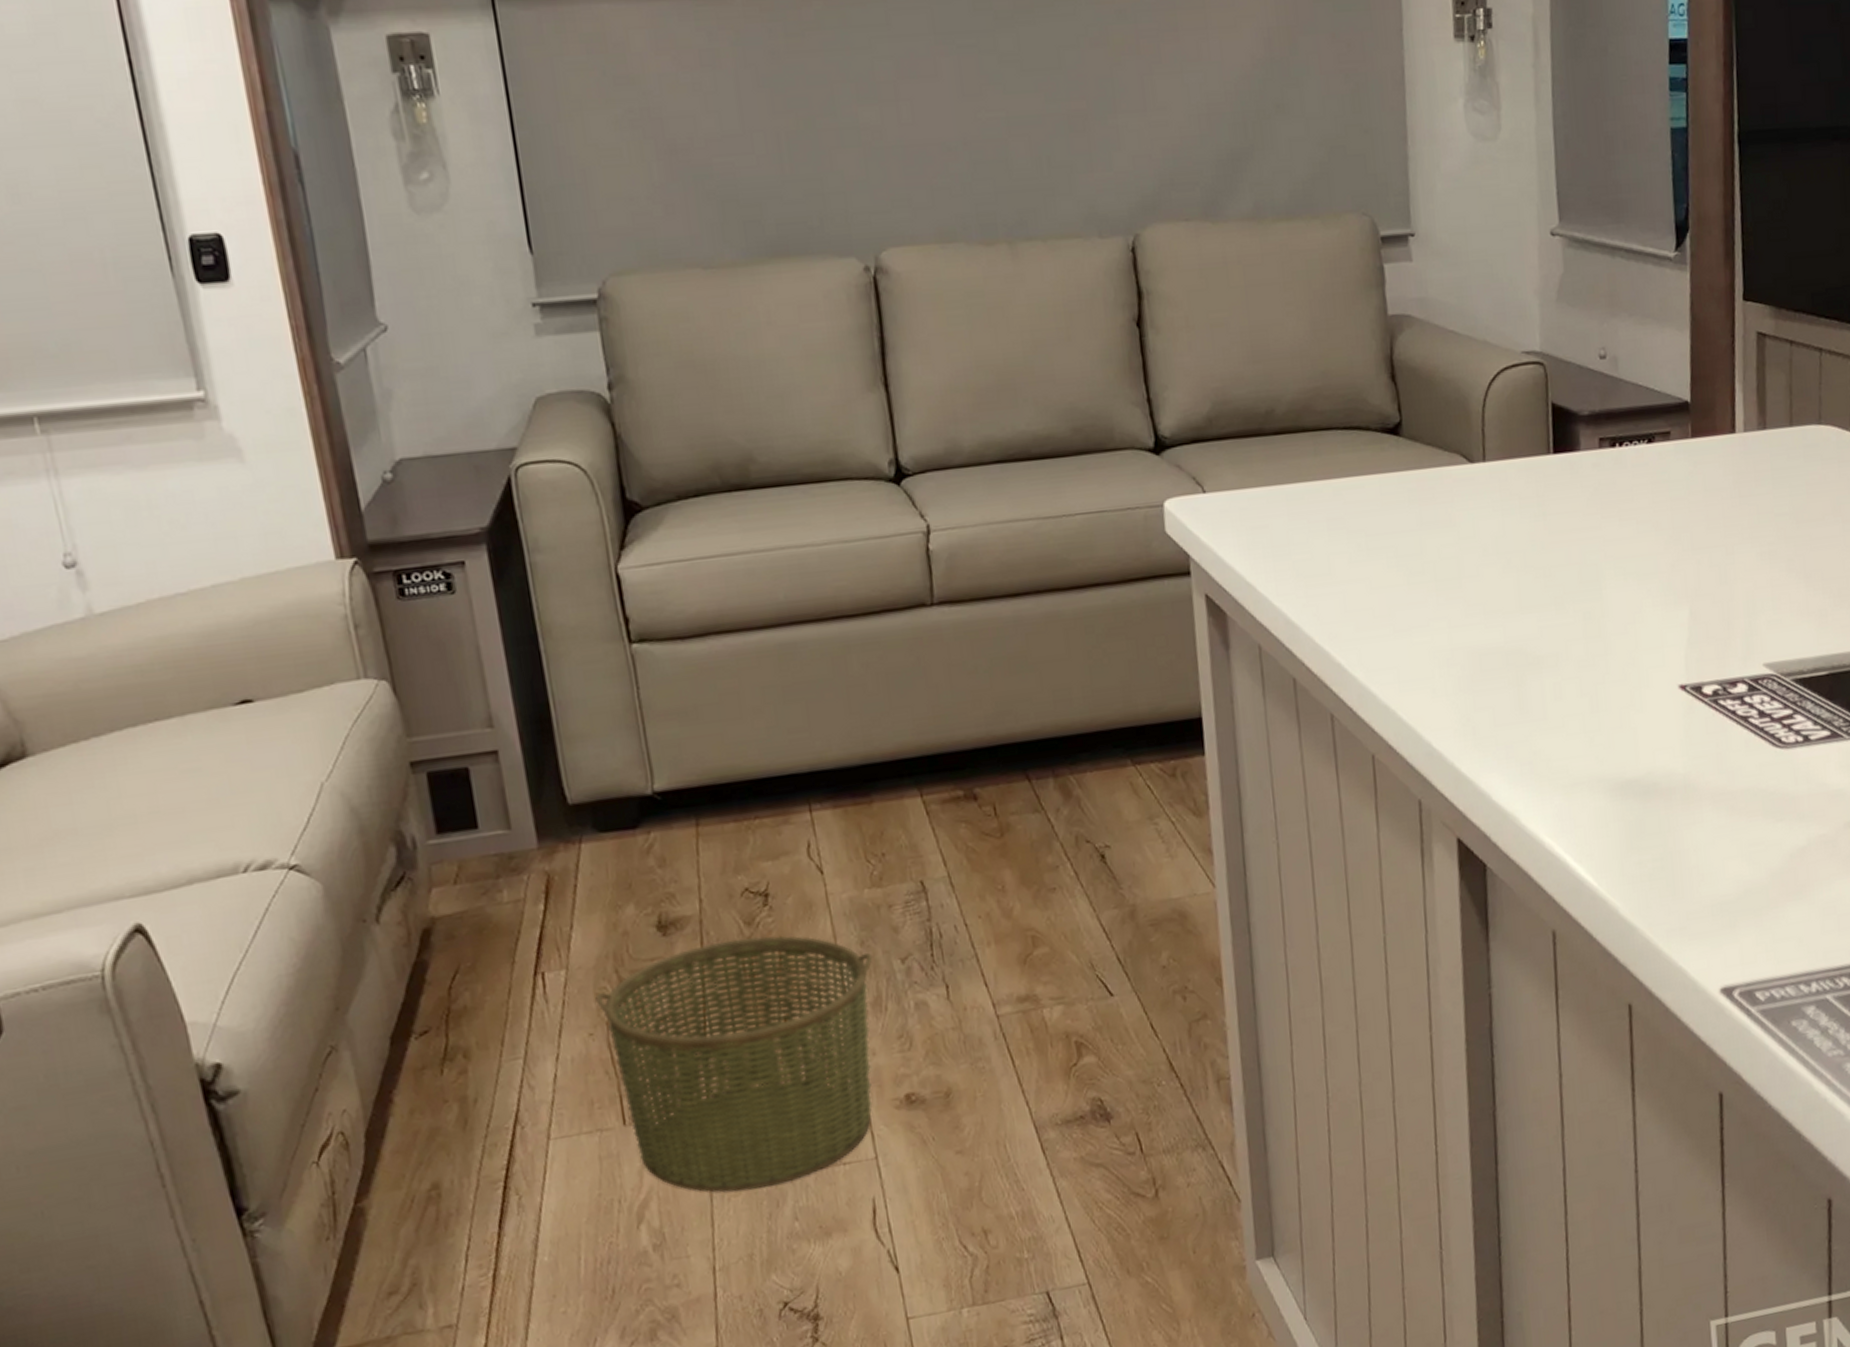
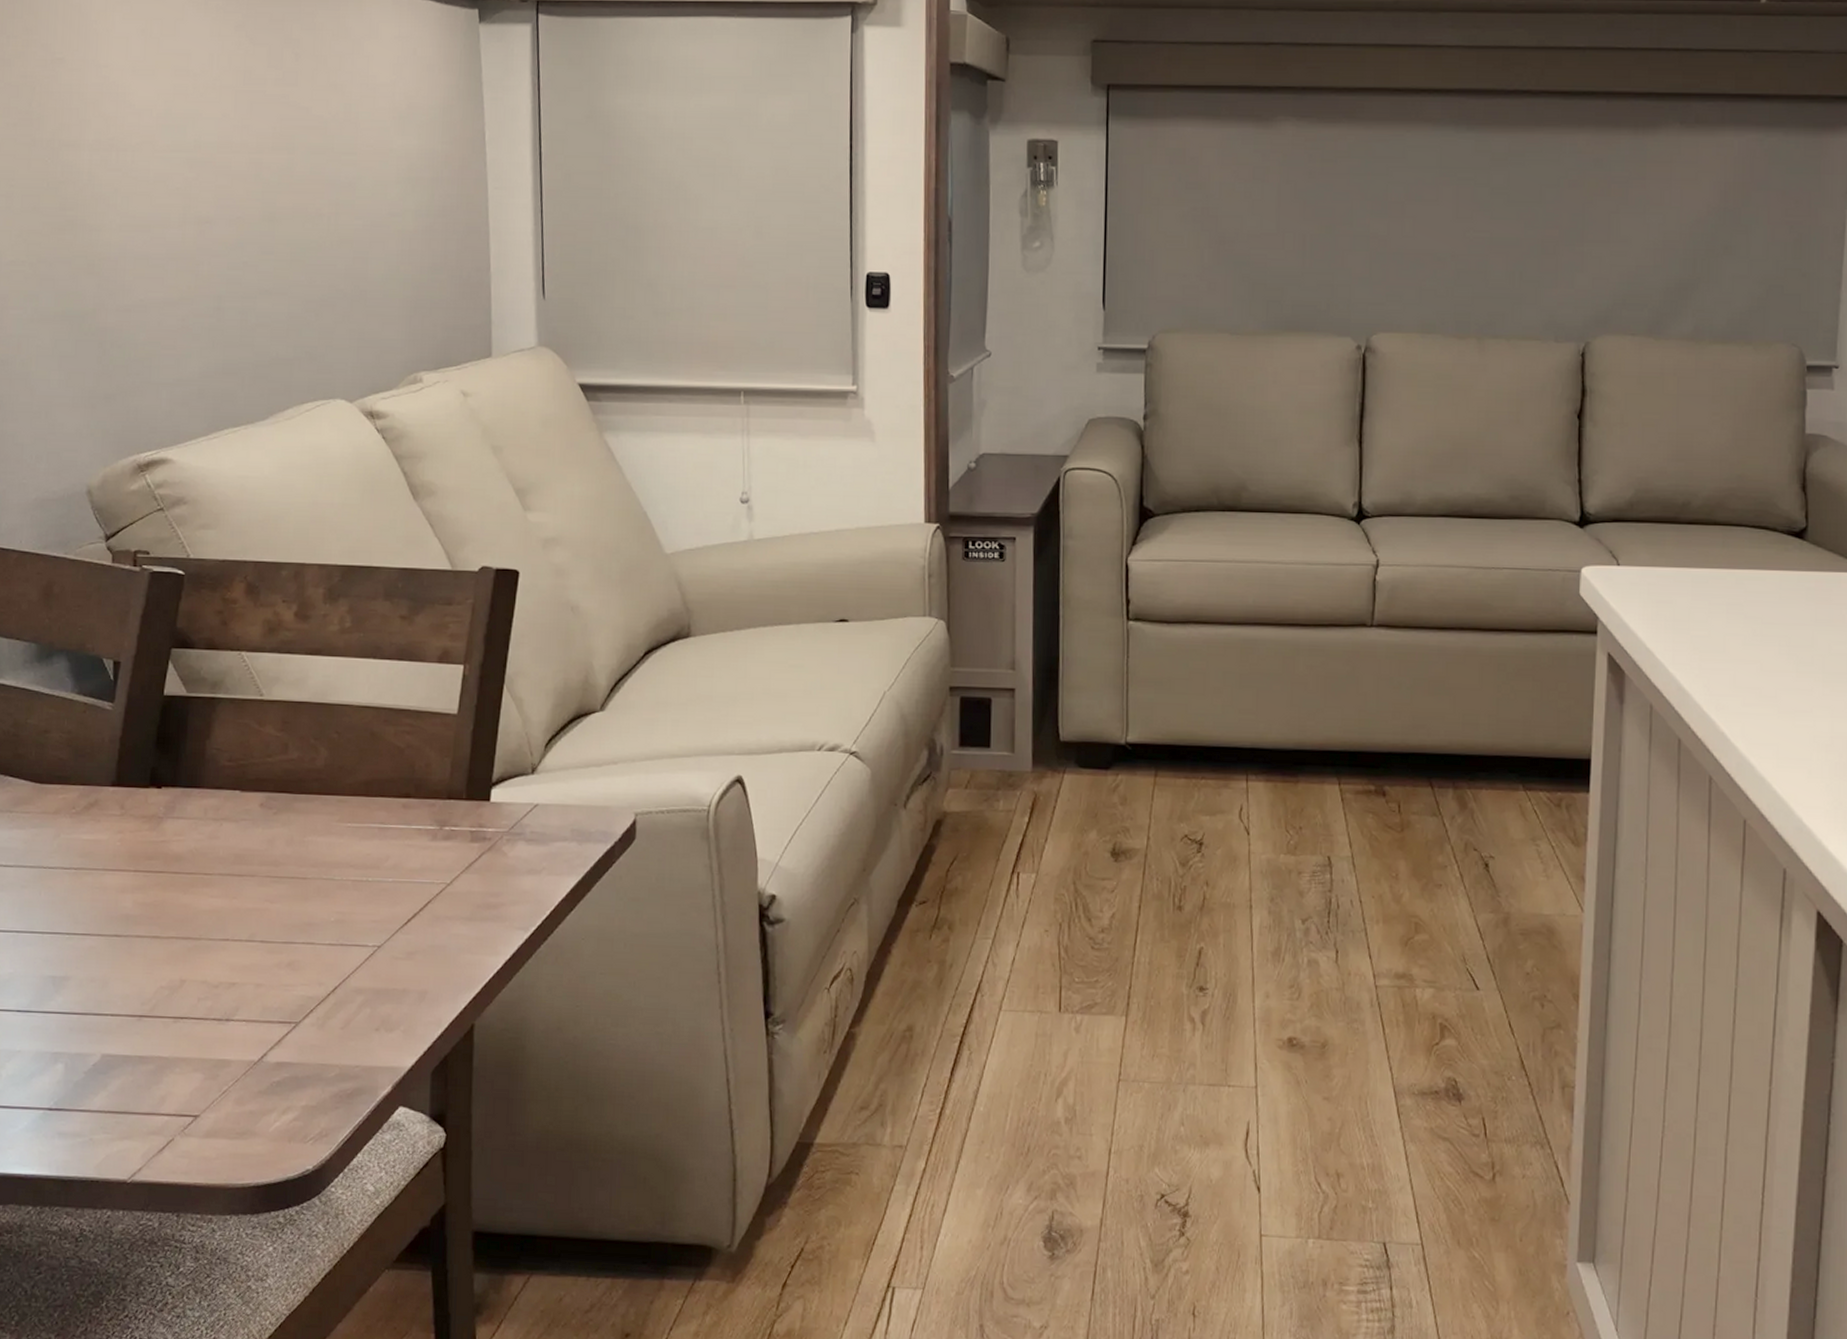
basket: present [595,935,873,1192] -> none [1055,875,1279,1091]

